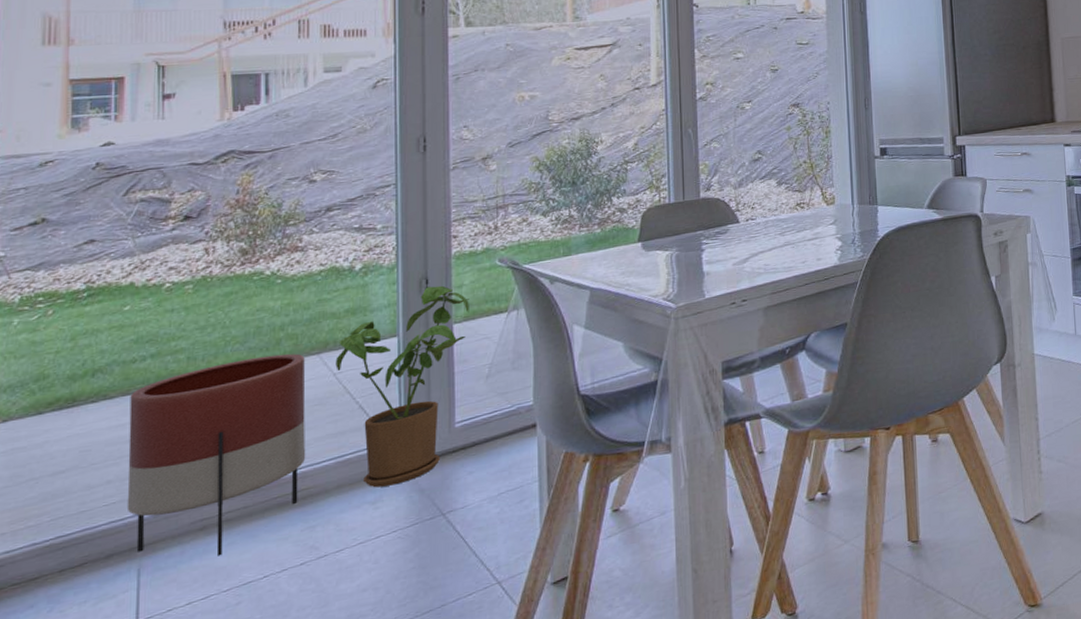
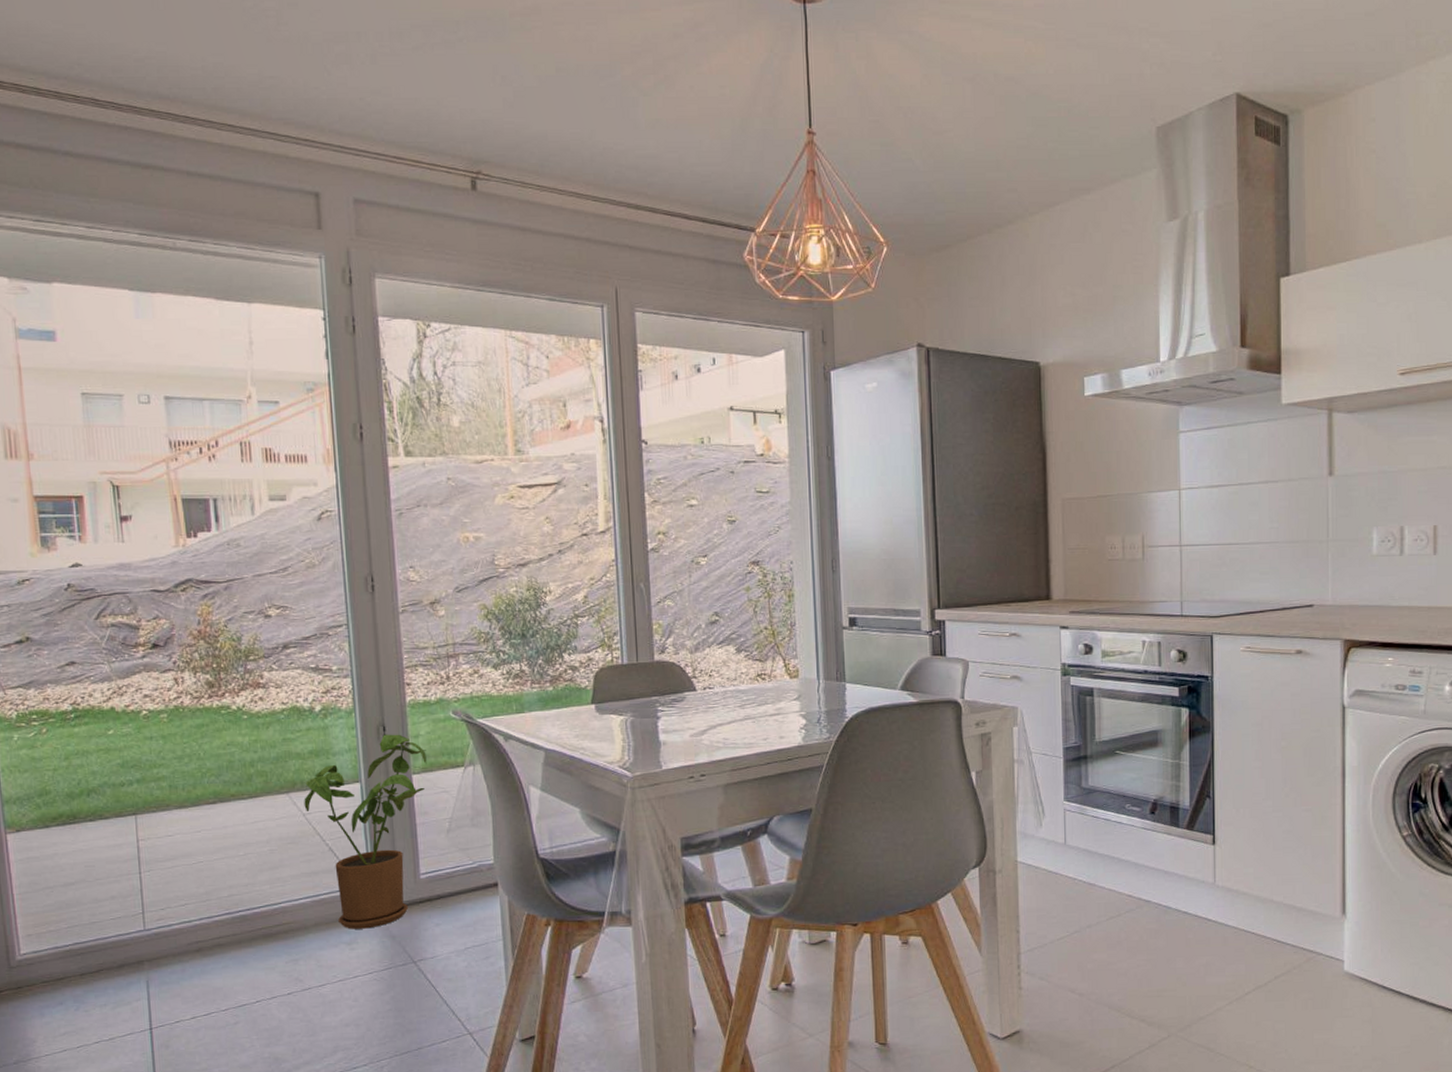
planter: present [126,353,306,557] -> none [122,790,285,978]

